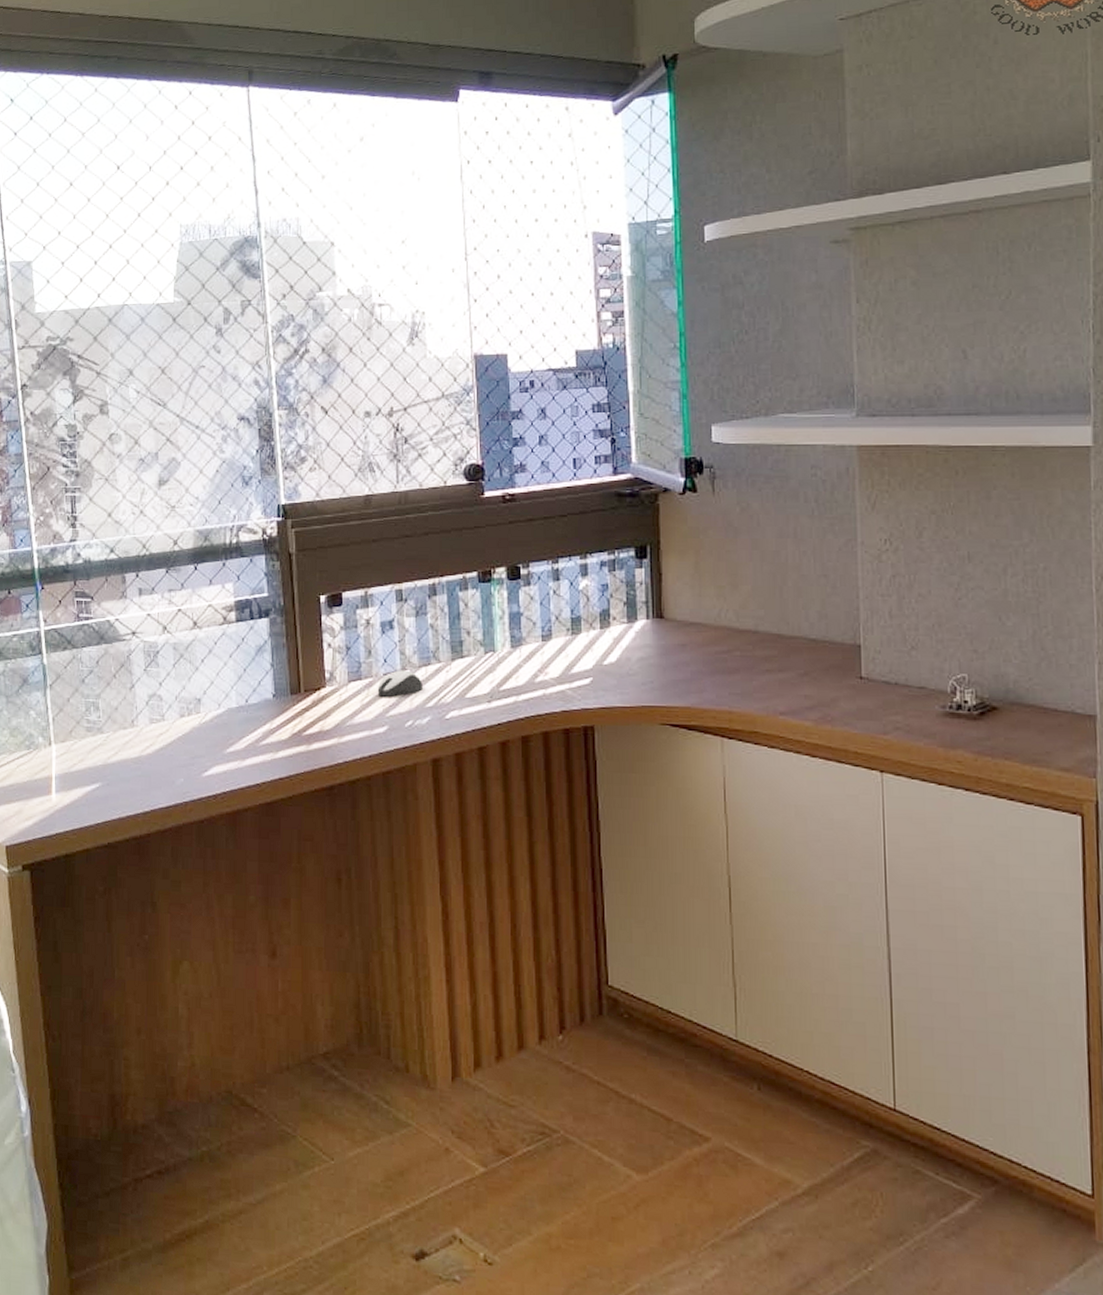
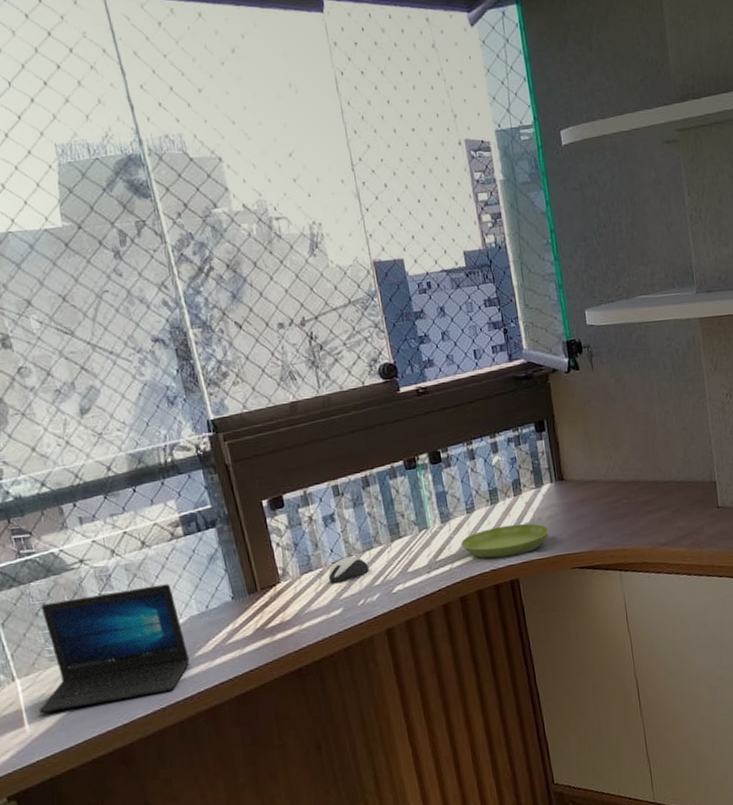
laptop: none [67,669,220,786] -> present [39,584,190,713]
saucer: none [530,661,638,698] -> present [460,523,549,559]

